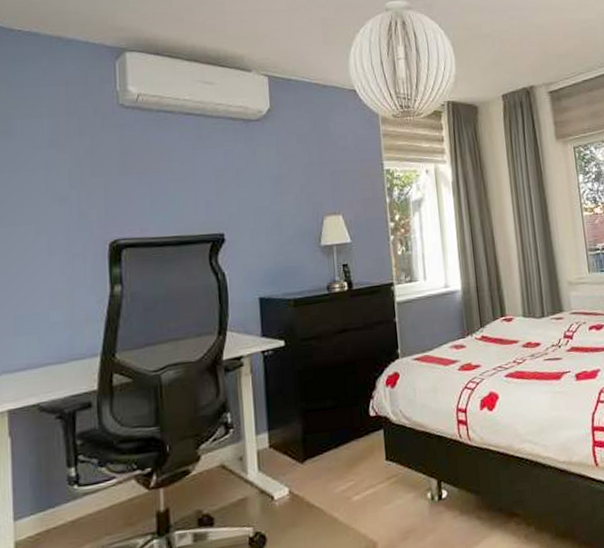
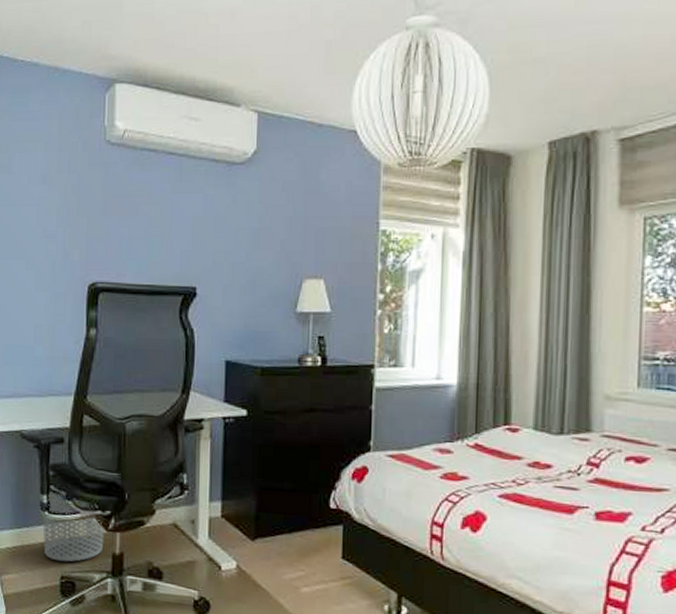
waste bin: none [71,462,146,537] -> present [43,491,104,562]

